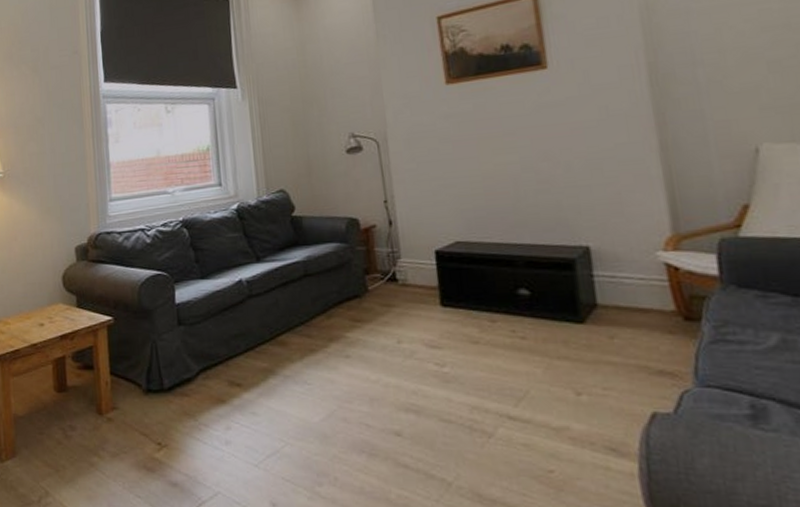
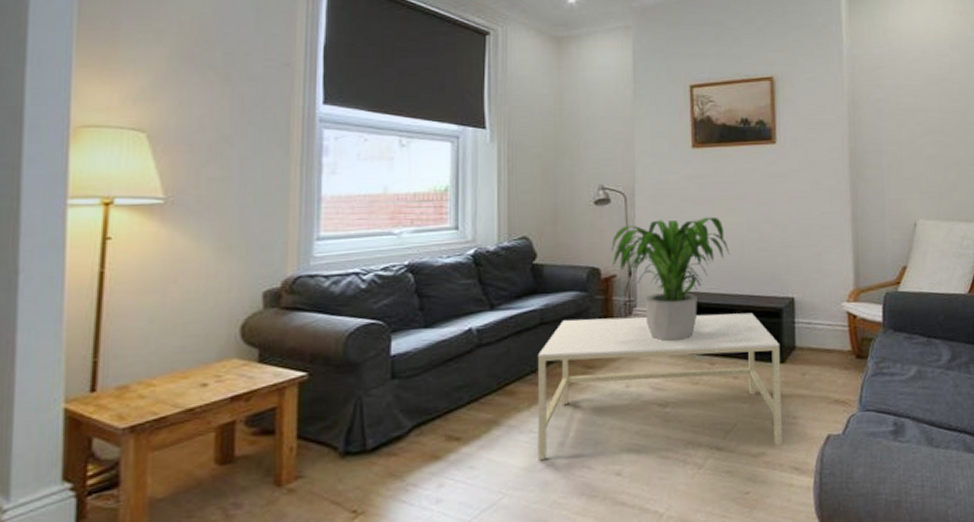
coffee table: none [305,264,591,420] -> present [537,313,783,461]
potted plant: none [368,157,503,296] -> present [611,216,730,342]

